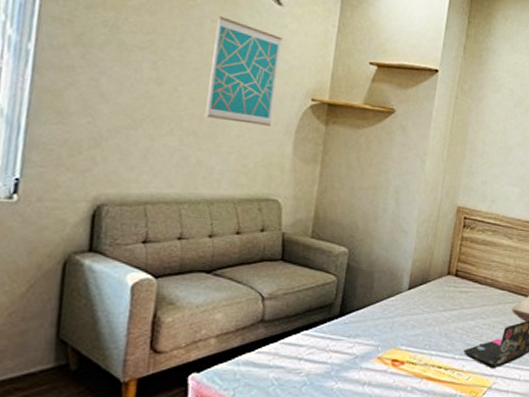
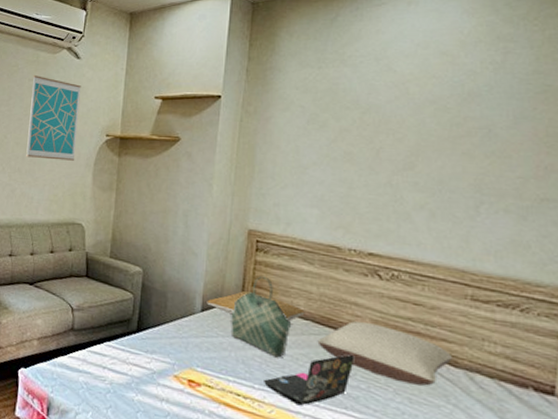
pillow: none [414,267,503,293] -> present [207,291,305,322]
tote bag: none [435,251,490,328] -> present [230,276,291,358]

